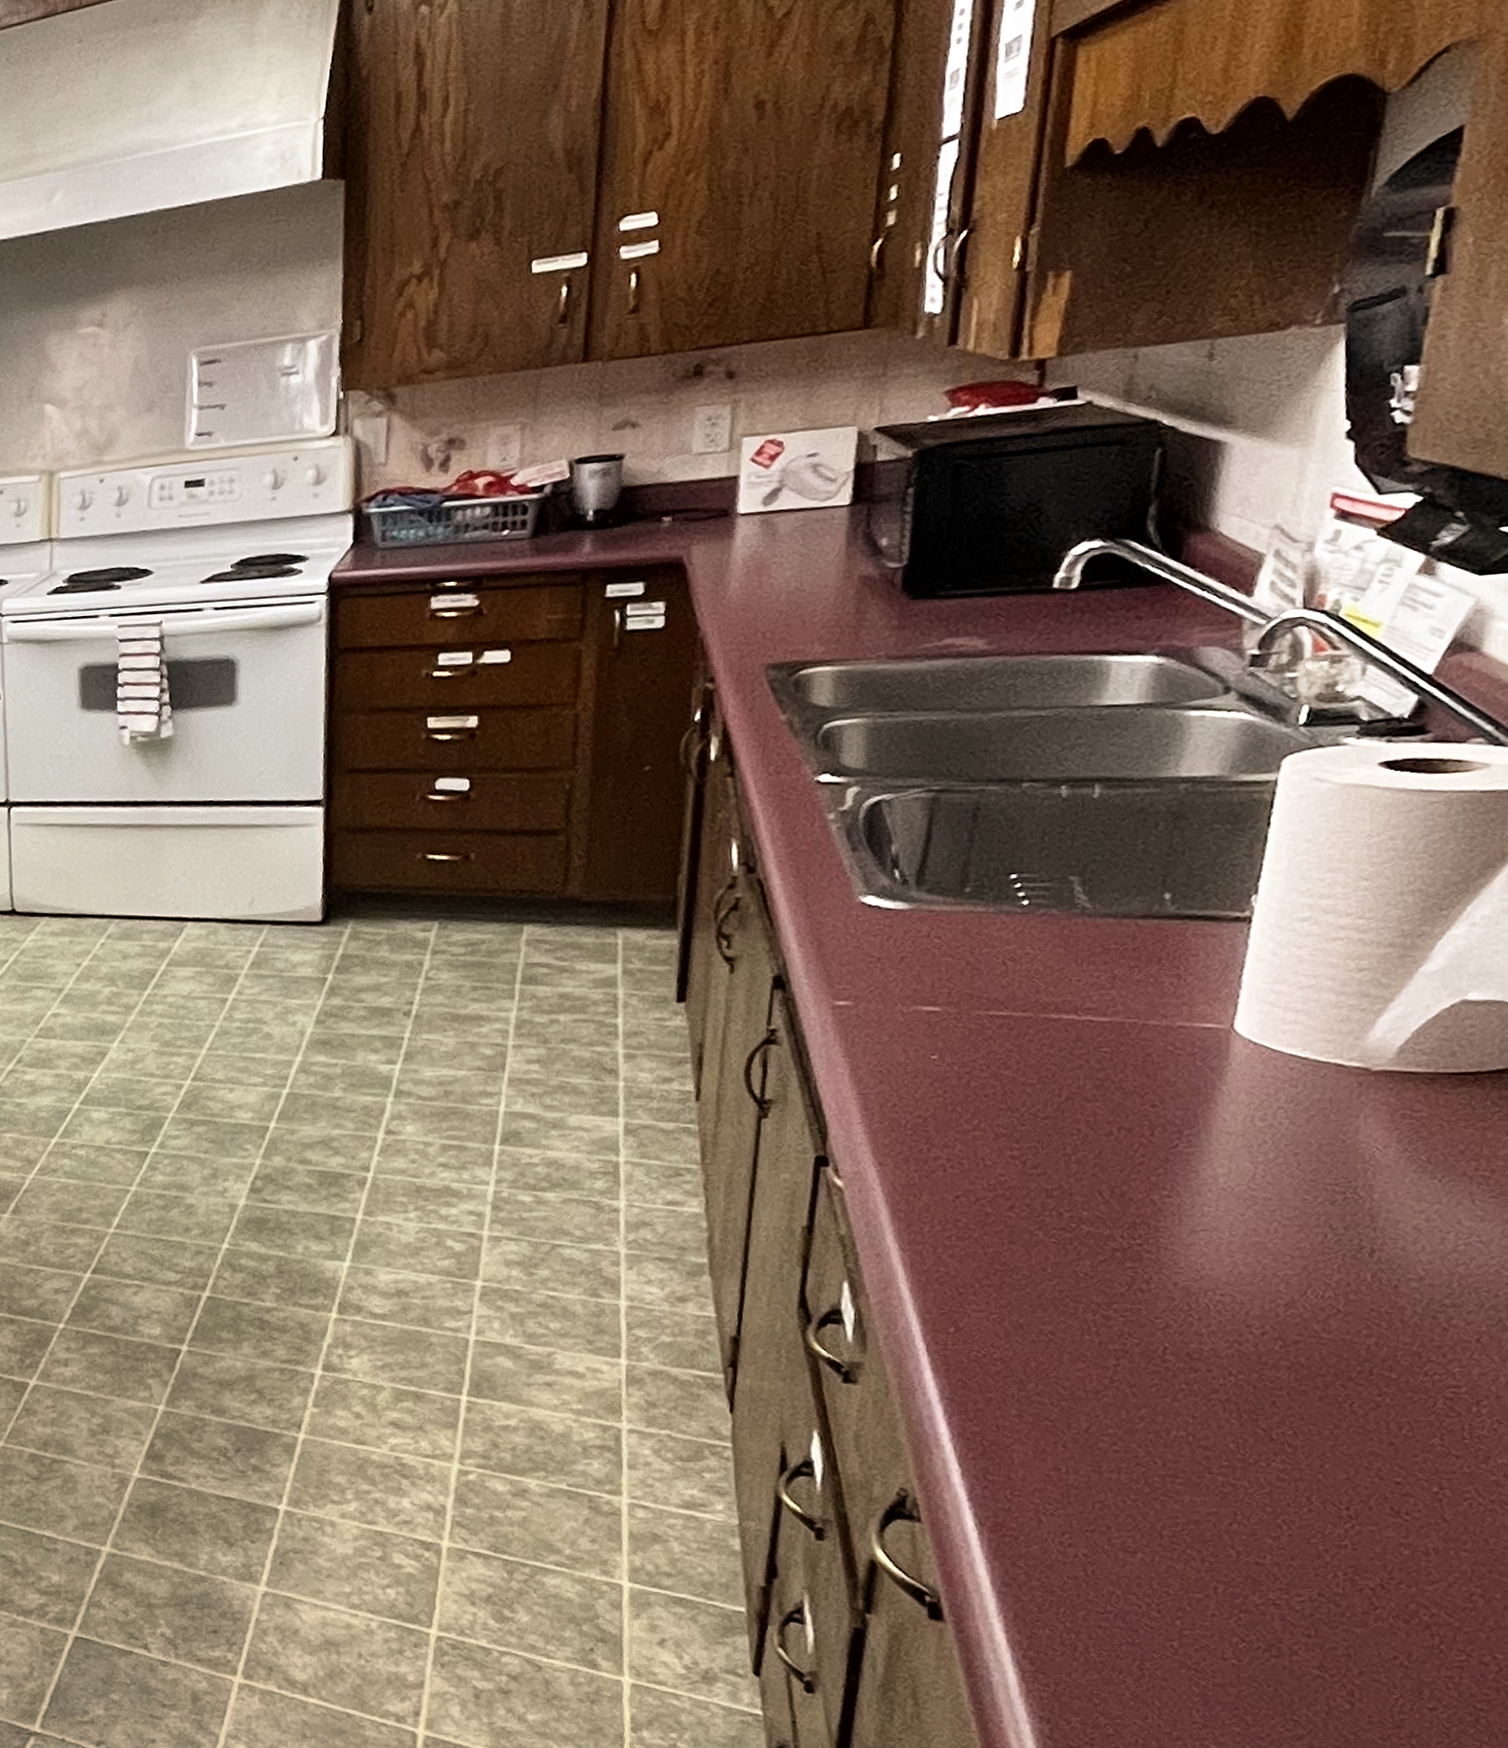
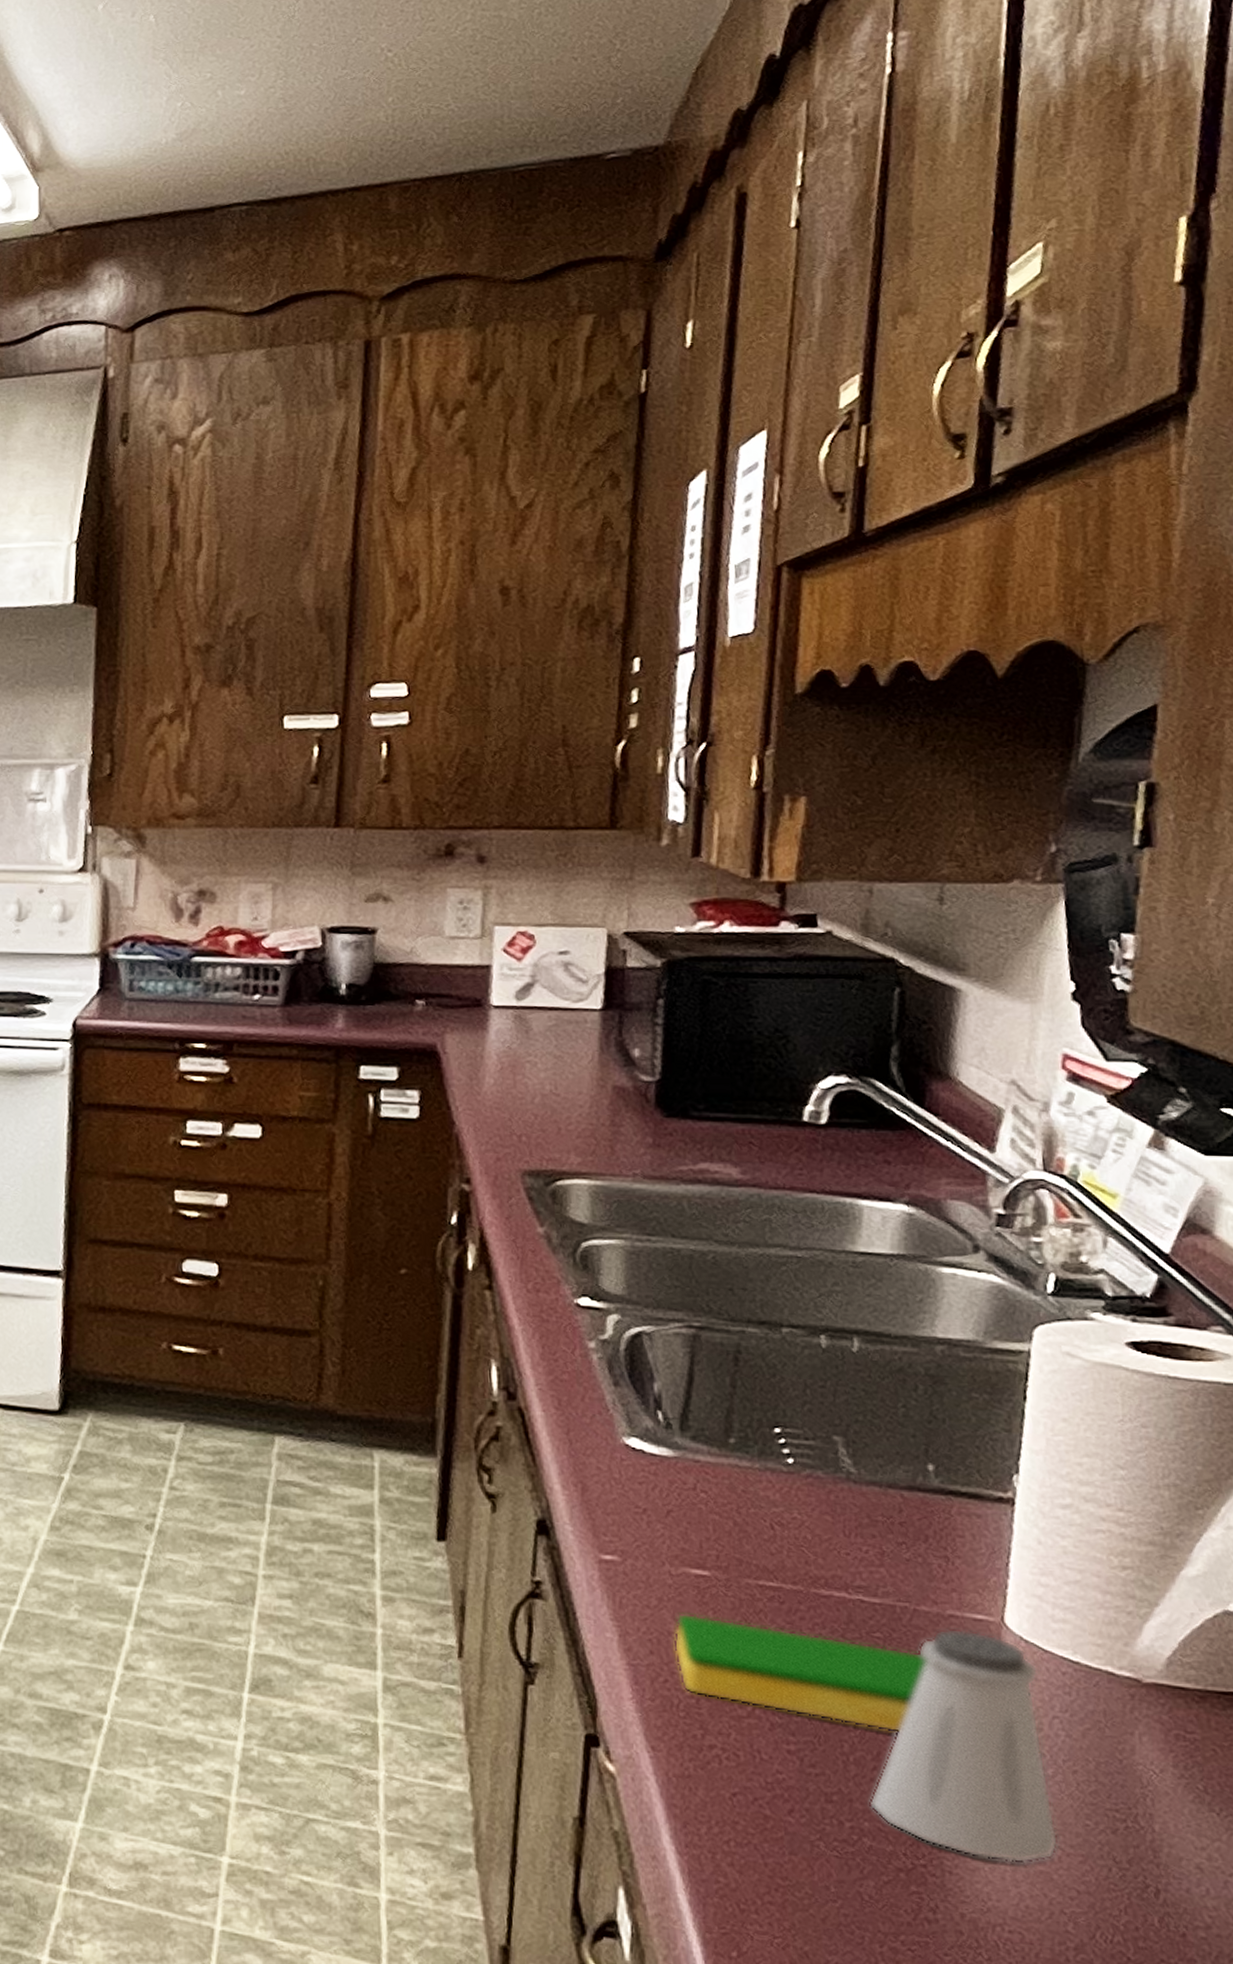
dish sponge: none [903,1045,1153,1133] -> present [673,1613,927,1732]
saltshaker: none [1089,1037,1276,1237] -> present [869,1628,1059,1864]

